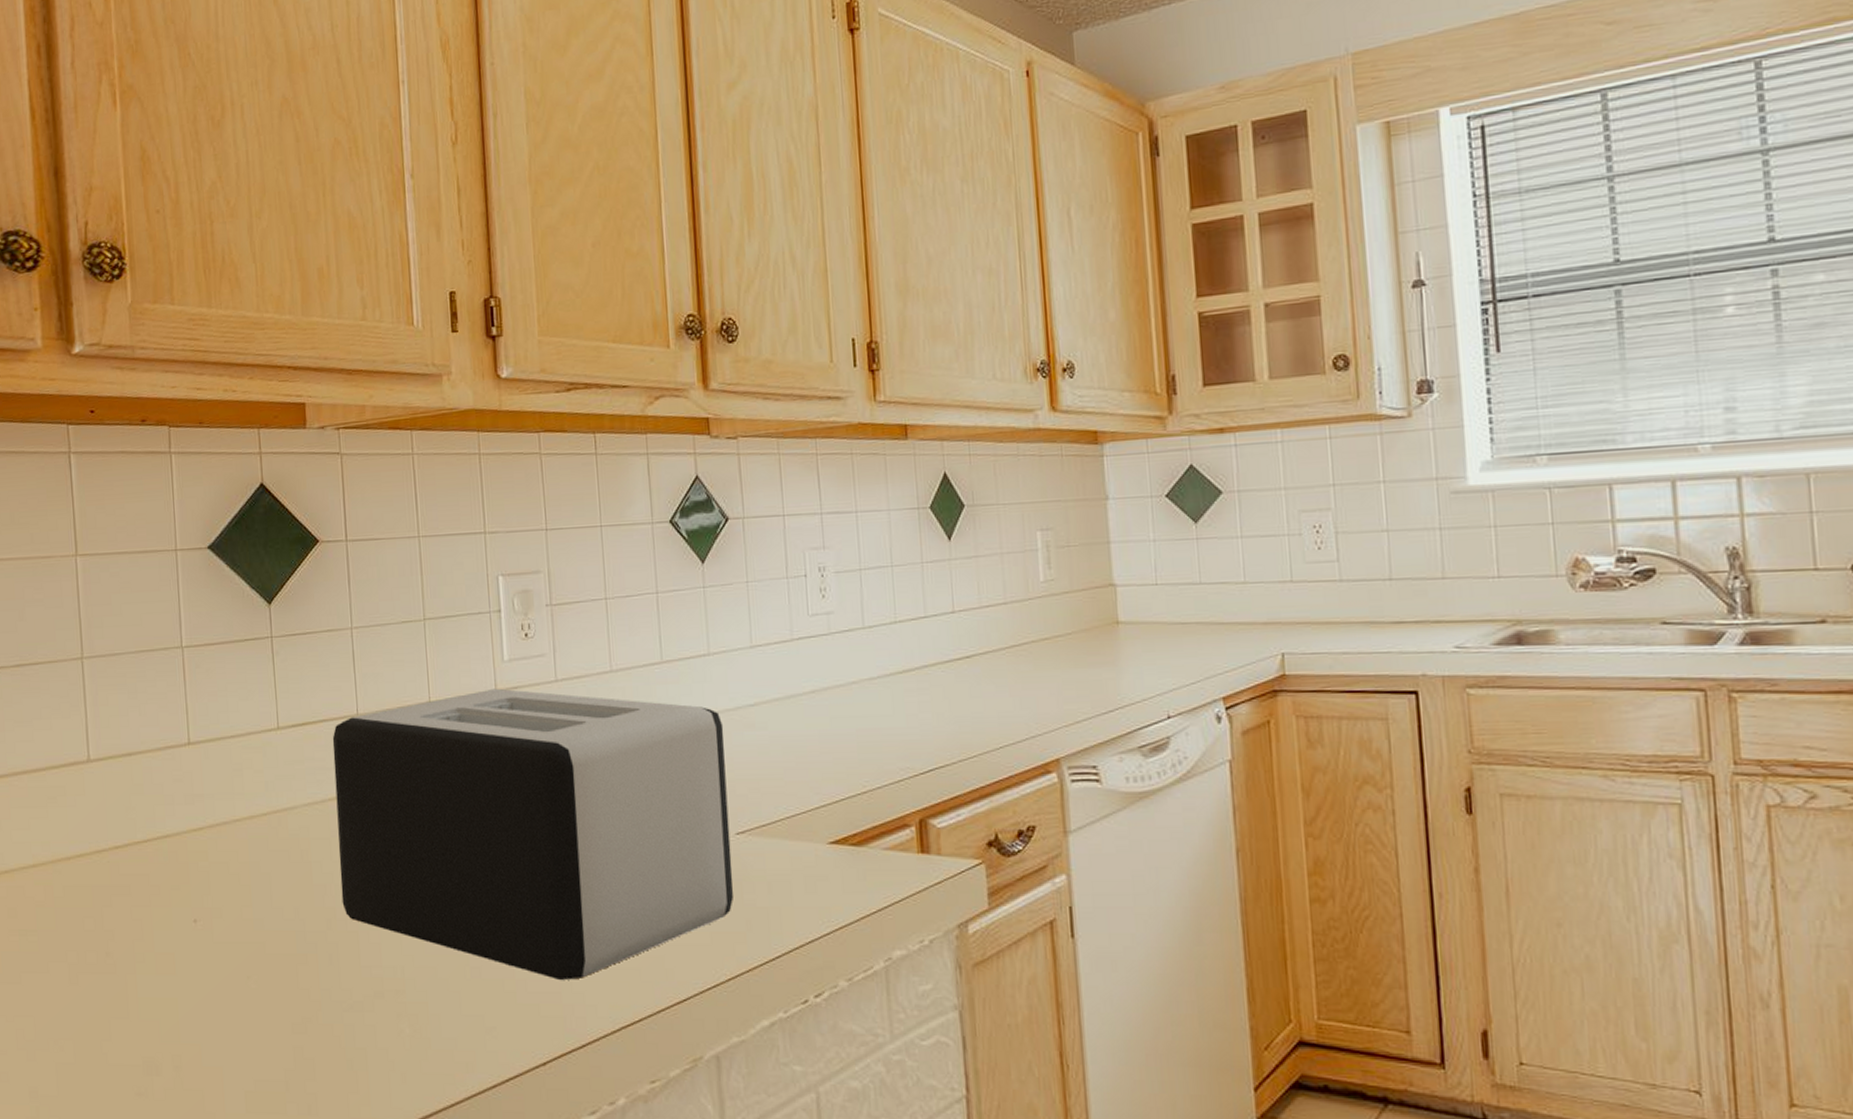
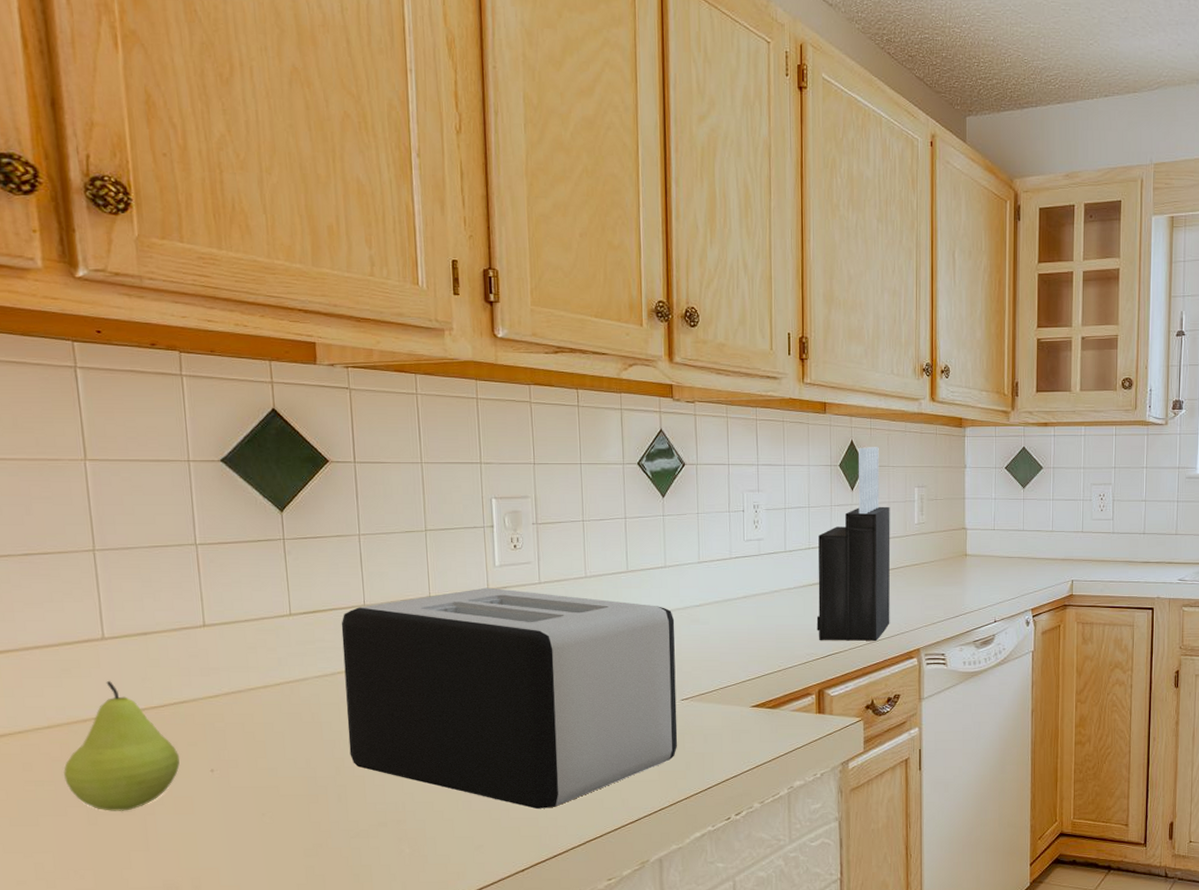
fruit: none [47,810,163,969] -> present [63,680,180,811]
knife block: none [907,479,1014,751] -> present [816,447,891,641]

